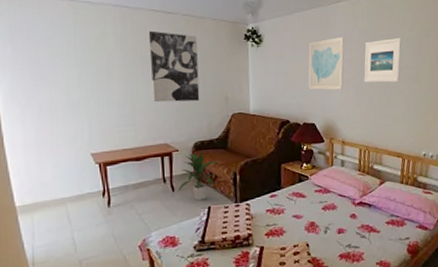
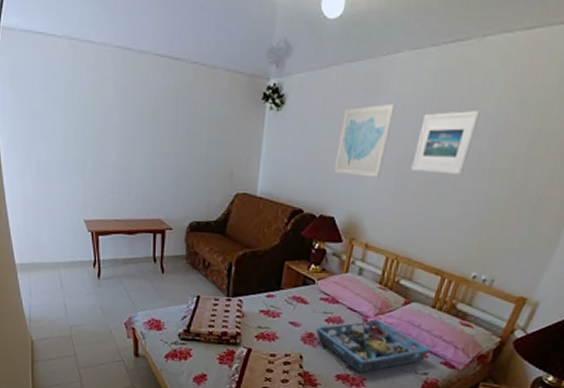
wall art: present [148,30,200,103] -> none [150,81,206,173]
indoor plant: present [178,153,219,201] -> none [168,234,214,288]
serving tray: none [316,200,407,250] -> present [316,319,431,374]

